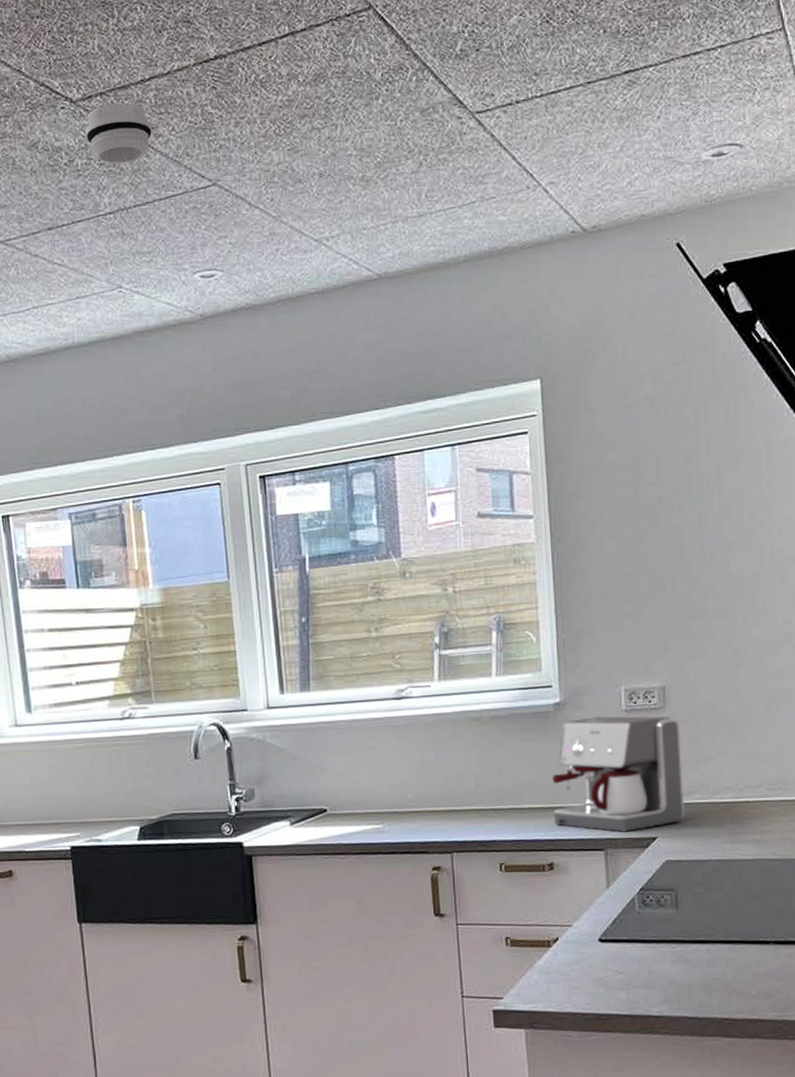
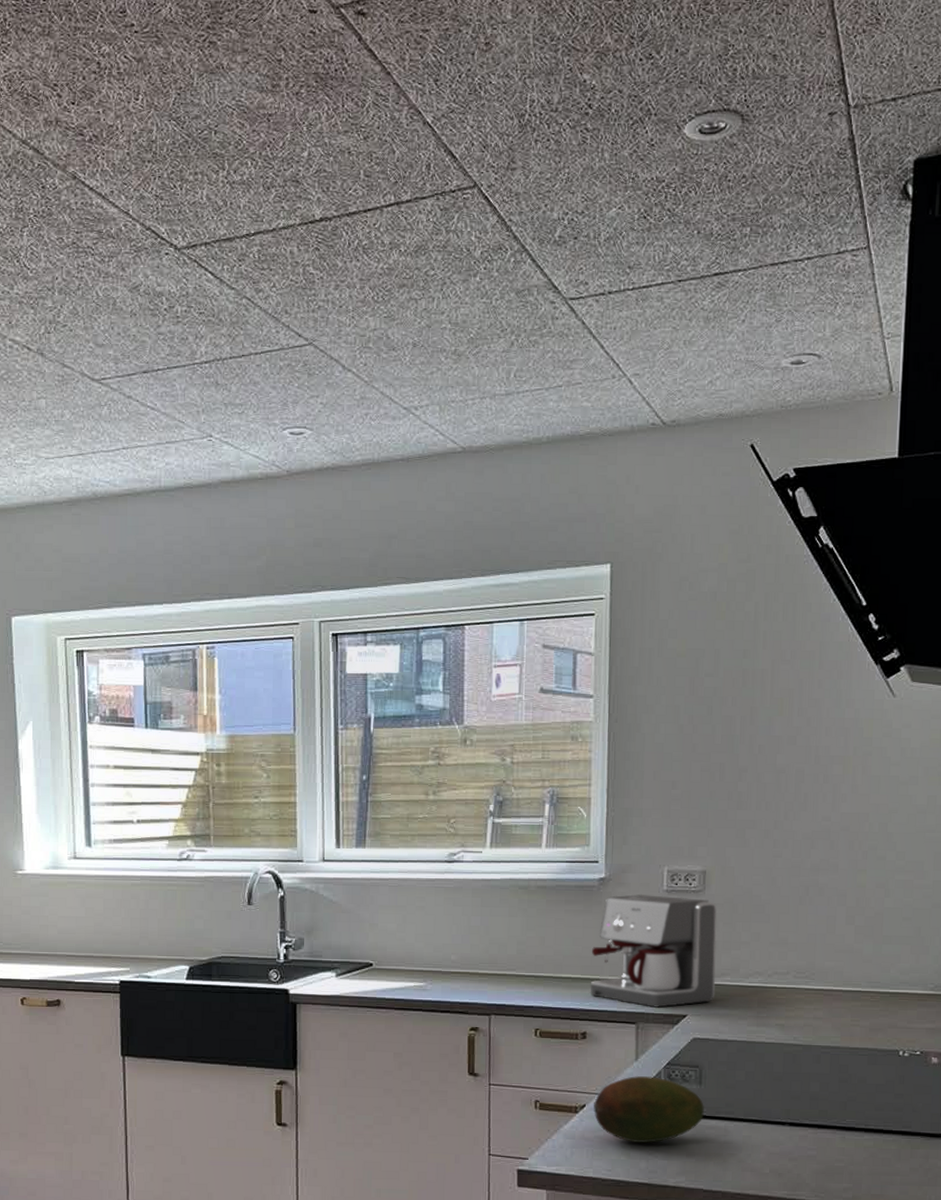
smoke detector: present [85,102,153,164] -> none [187,254,254,315]
fruit: none [567,904,683,974] -> present [594,1076,704,1144]

